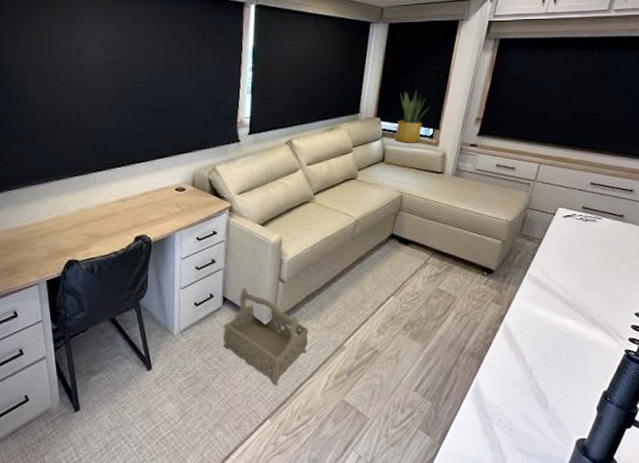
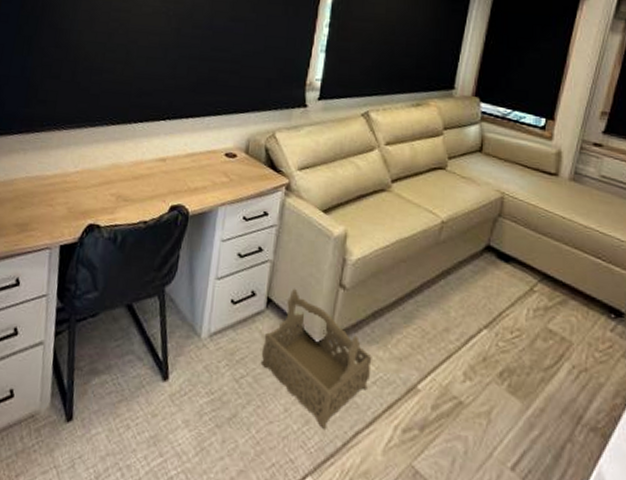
planter: present [395,90,430,143] -> none [498,69,543,134]

